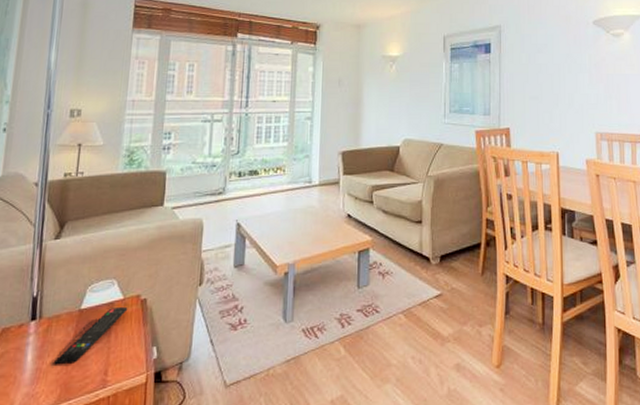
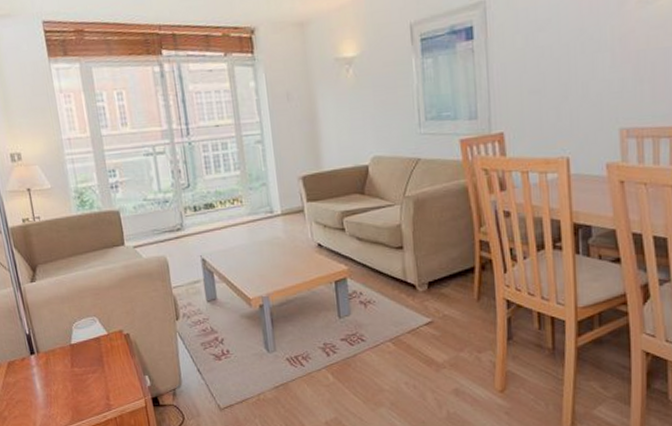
remote control: present [54,306,128,364] -> none [60,341,114,391]

